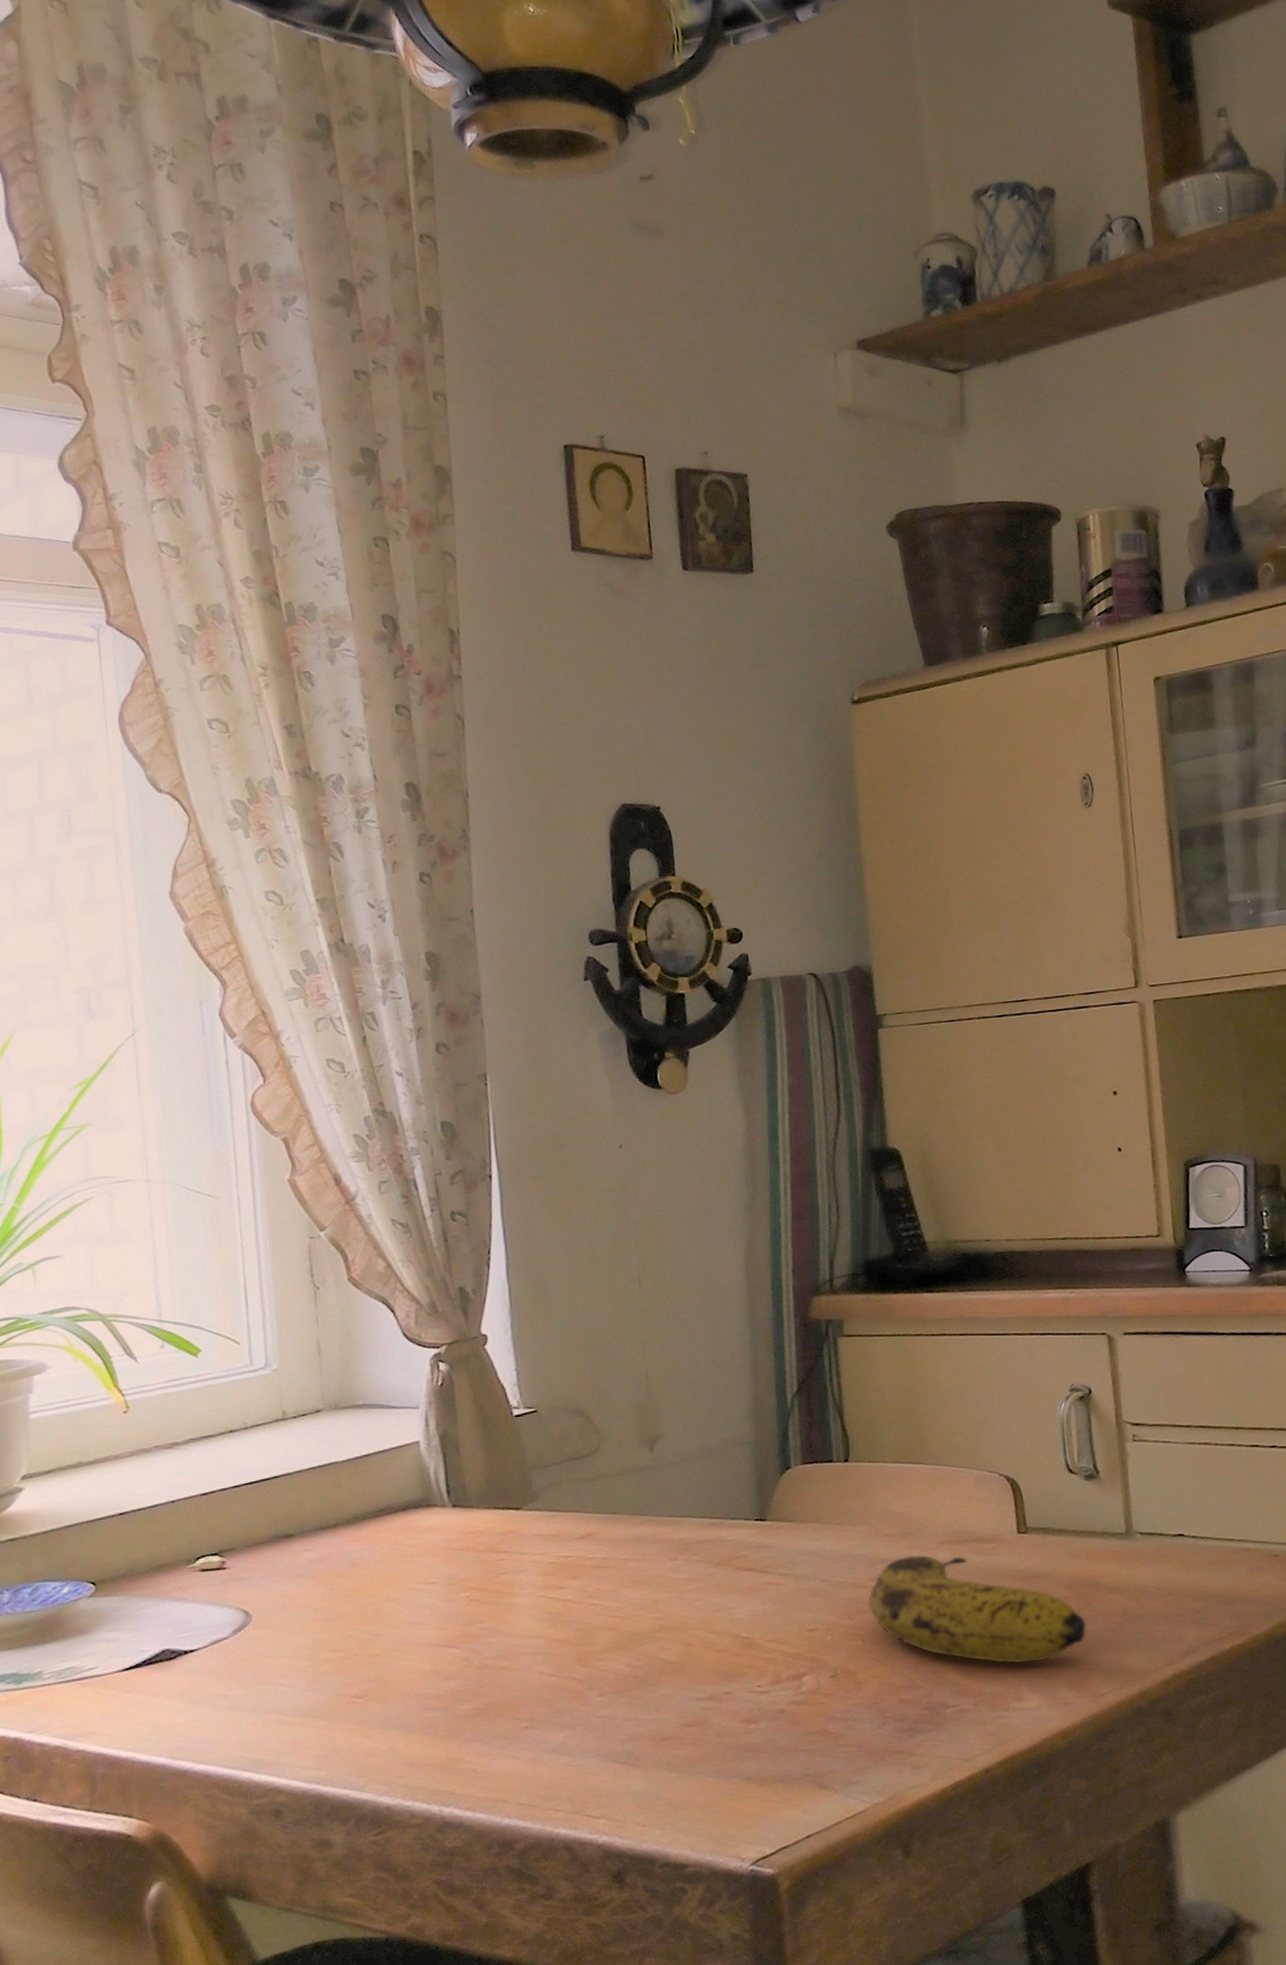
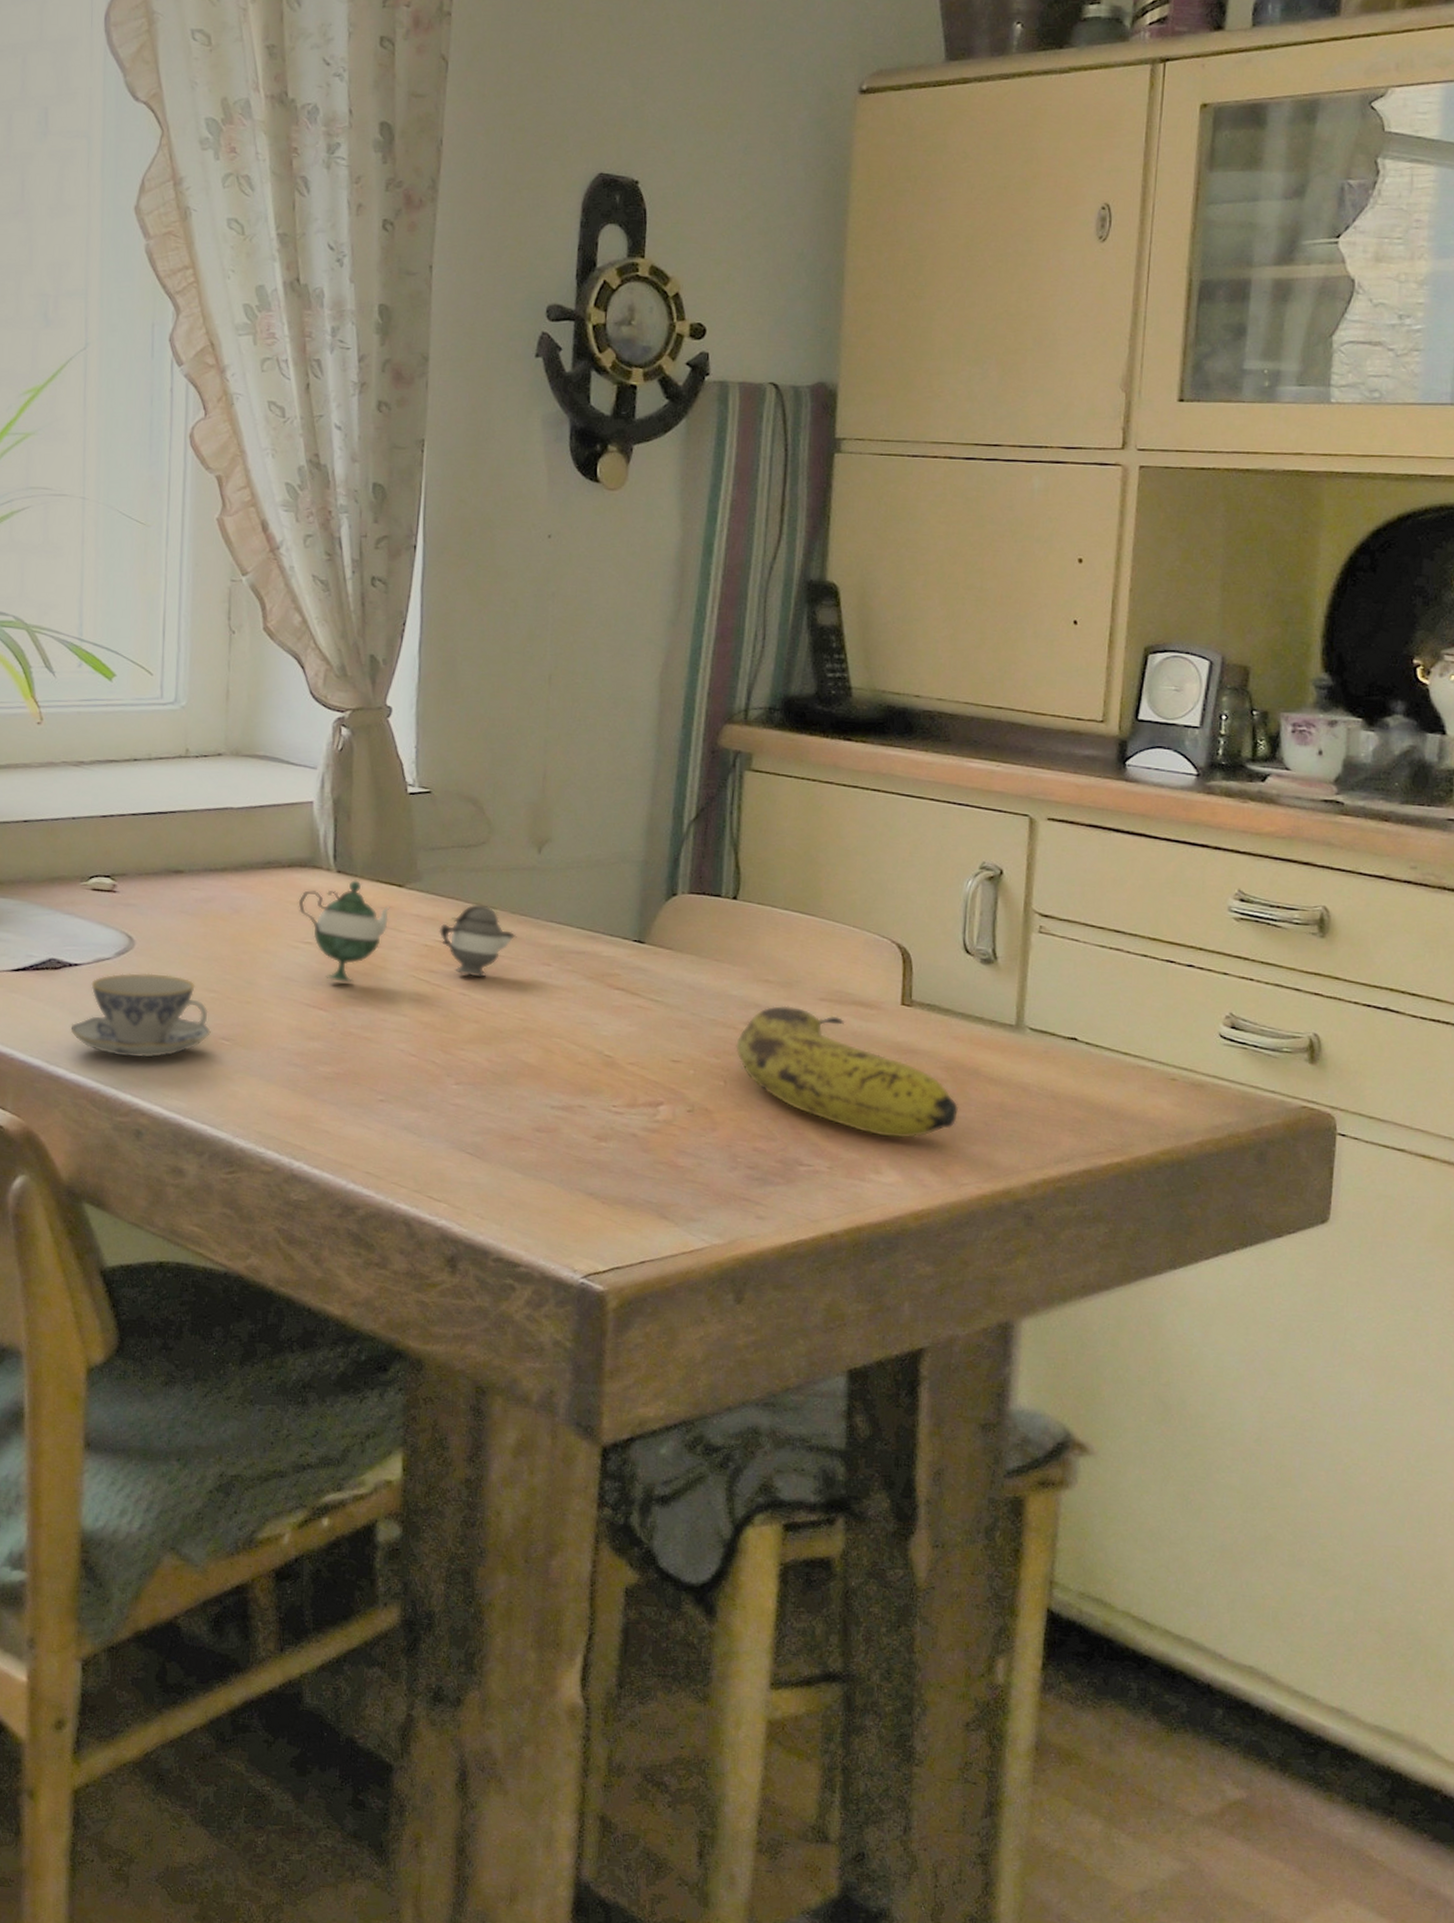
teacup: none [193,1642,342,1737] -> present [70,973,211,1058]
teapot: none [416,1511,641,1616] -> present [298,880,517,983]

